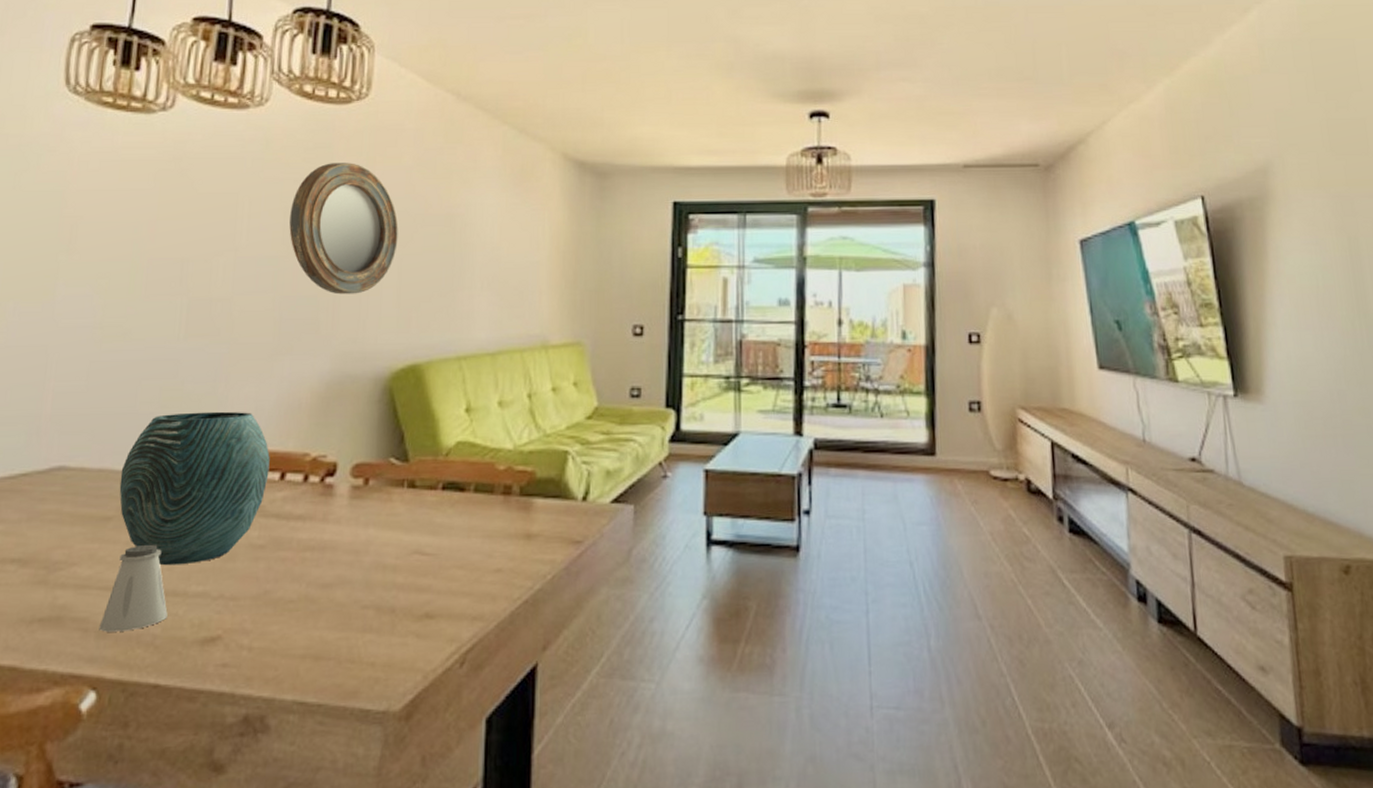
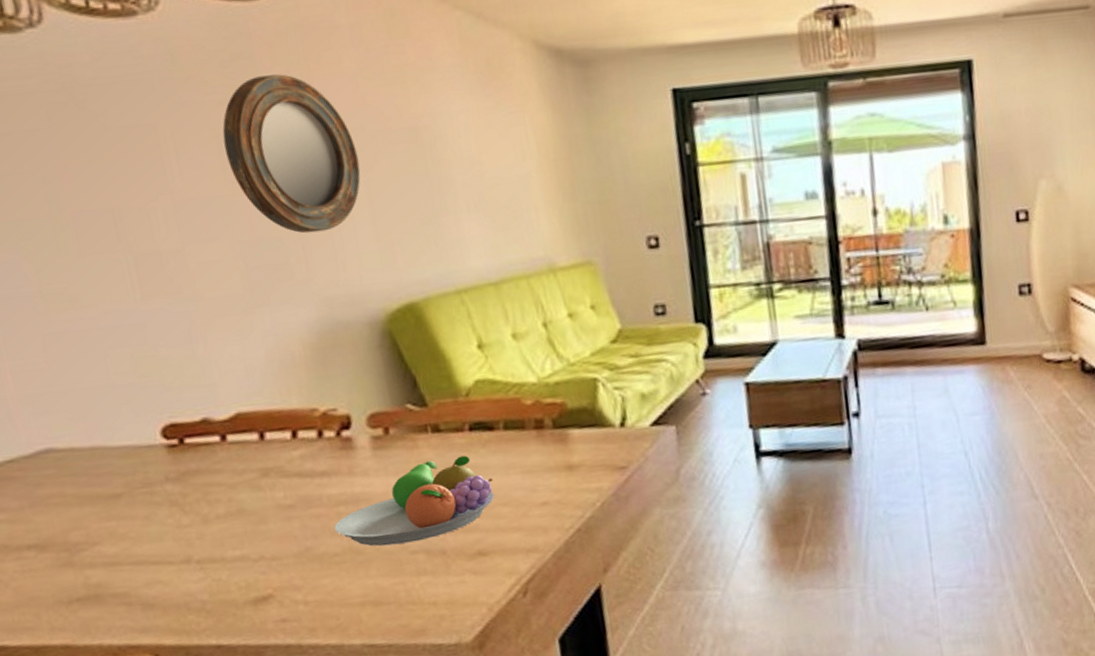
saltshaker: present [99,544,168,632] -> none [142,515,211,604]
vase: present [119,411,270,566] -> none [115,372,280,535]
fruit bowl: none [296,514,454,597] -> present [334,455,495,546]

